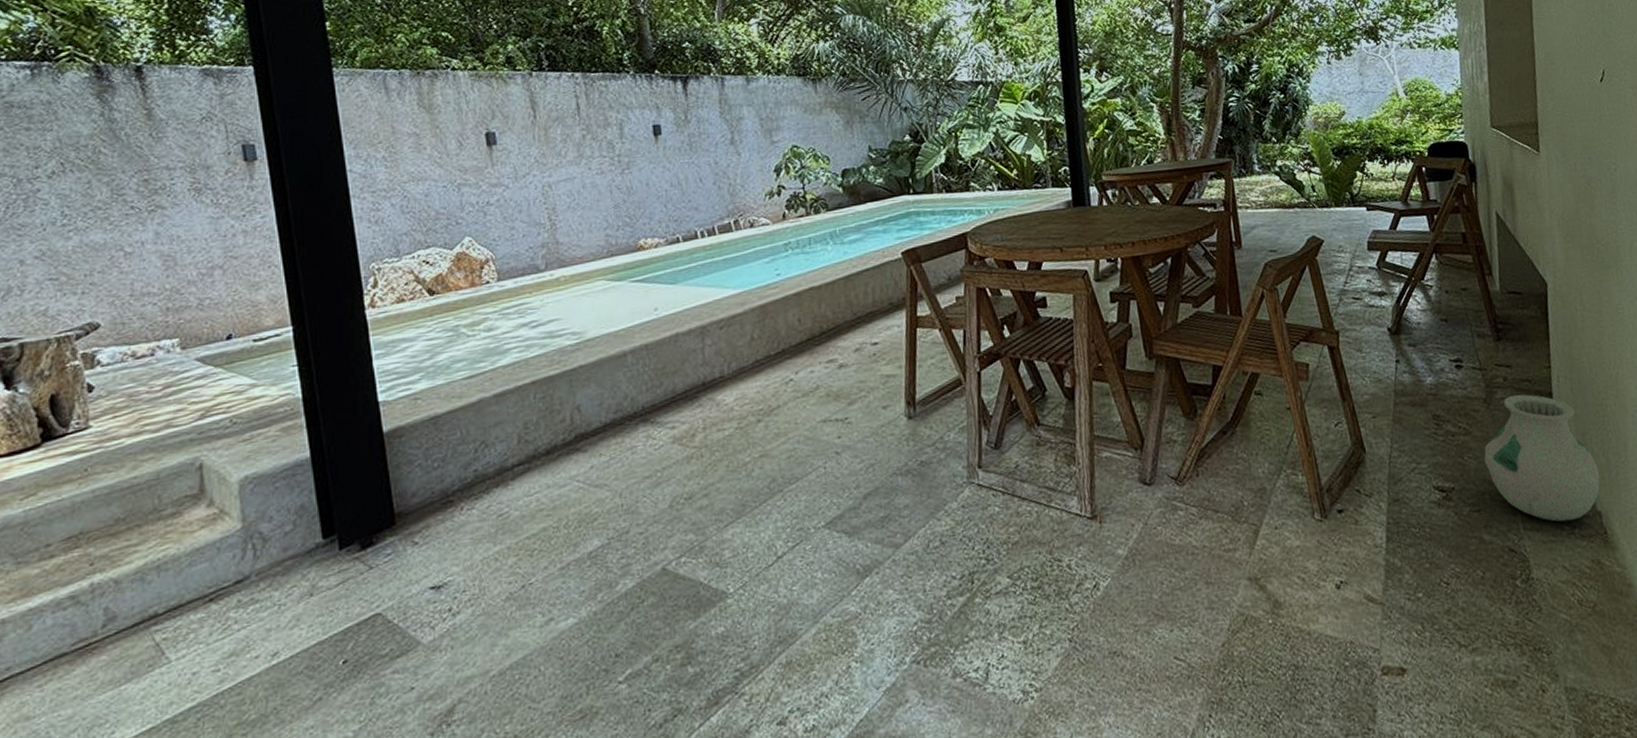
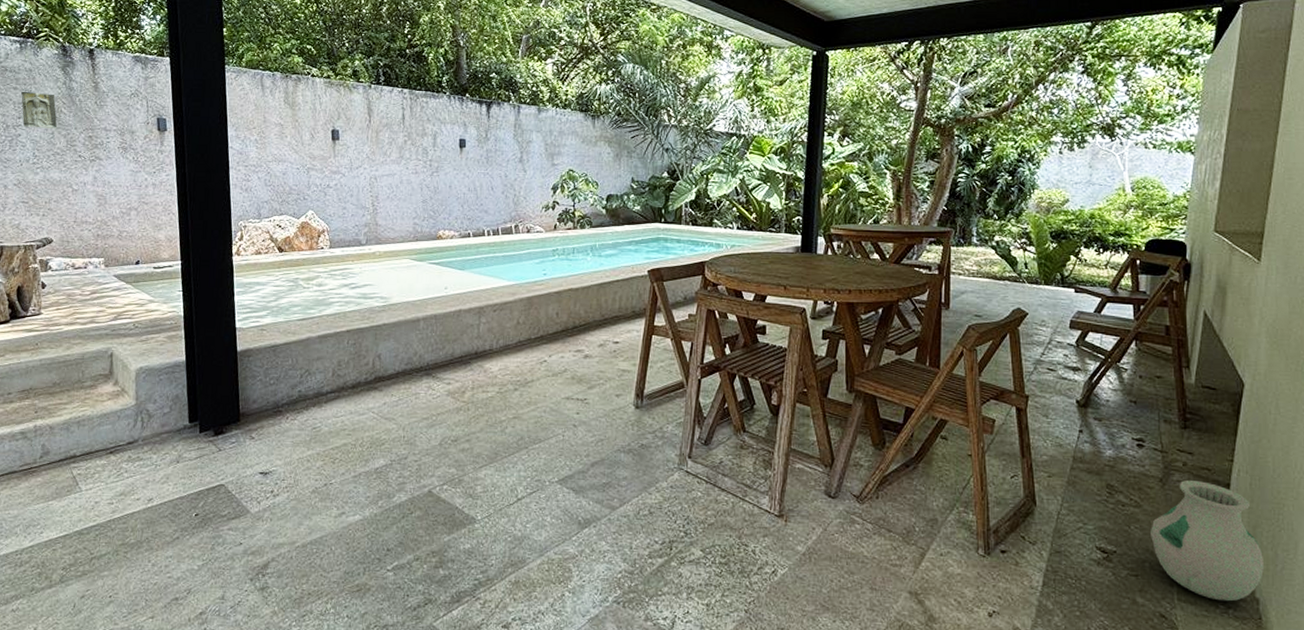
decorative relief: none [37,131,96,180] -> present [21,91,58,129]

